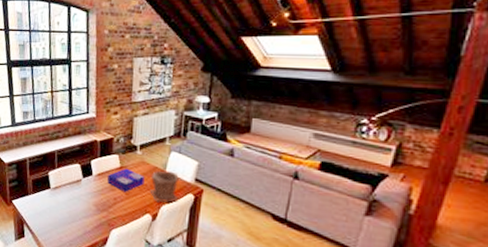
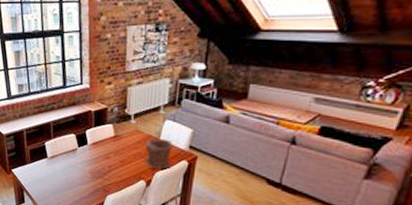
board game: present [107,168,145,192] -> none [102,137,139,160]

